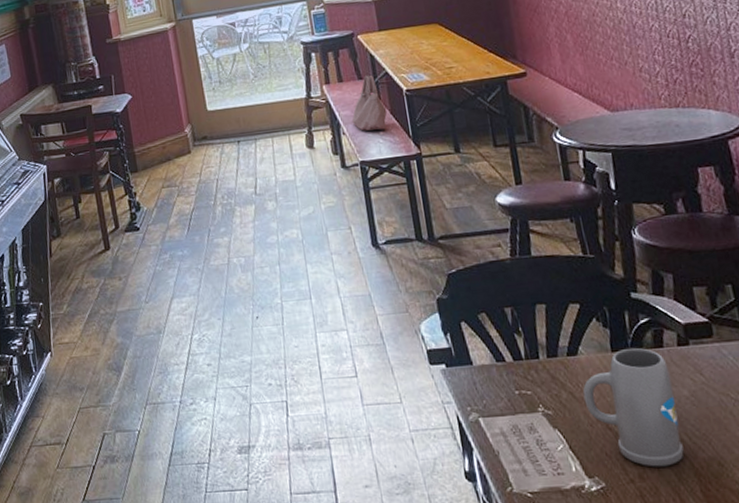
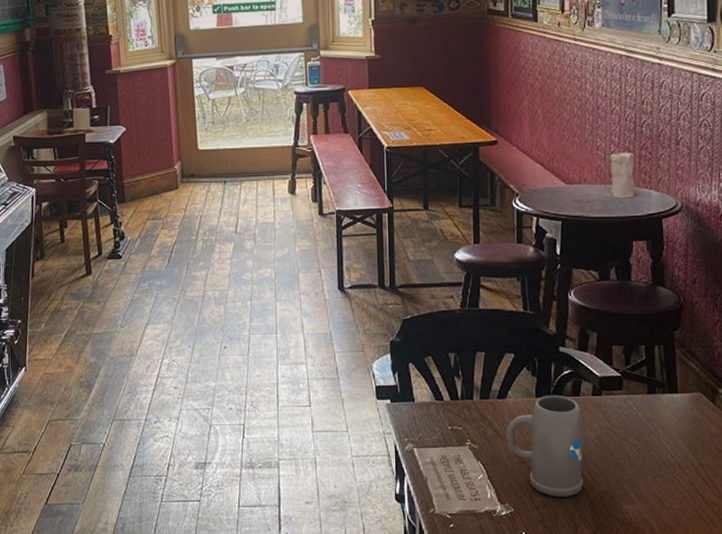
beer mug: none [51,82,76,110] -> present [46,108,71,135]
candle: none [74,79,101,105] -> present [68,107,96,132]
handbag: present [351,75,387,131] -> none [333,129,367,183]
candle: none [656,71,692,123] -> present [610,152,636,199]

